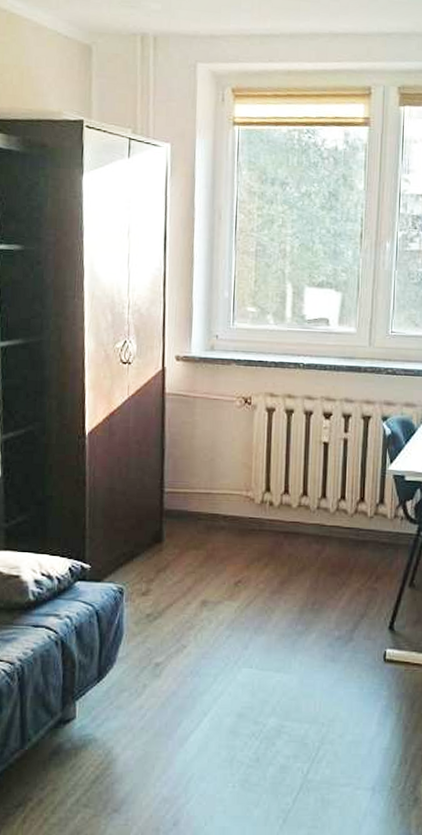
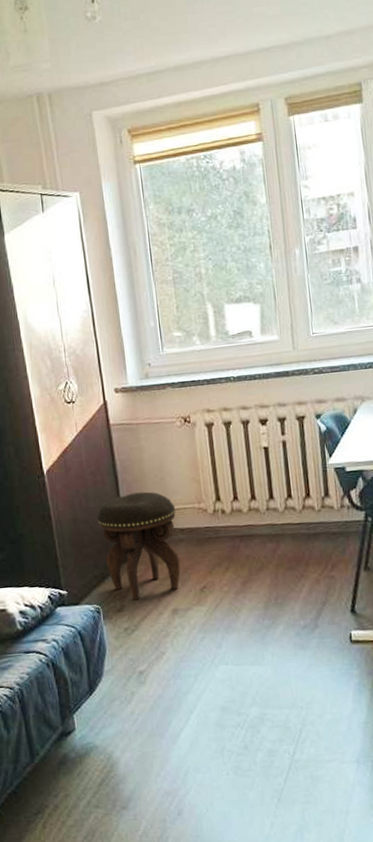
footstool: none [135,469,221,586] -> present [97,491,181,601]

